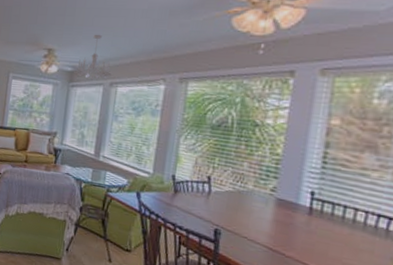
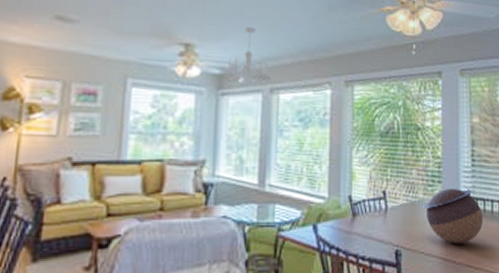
decorative bowl: none [250,185,330,240] -> present [422,188,484,244]

